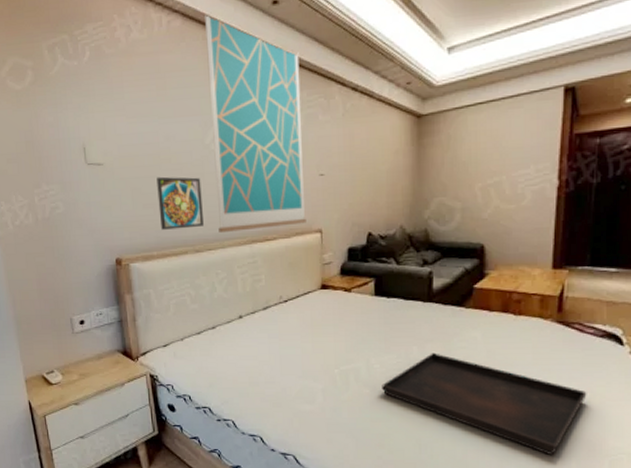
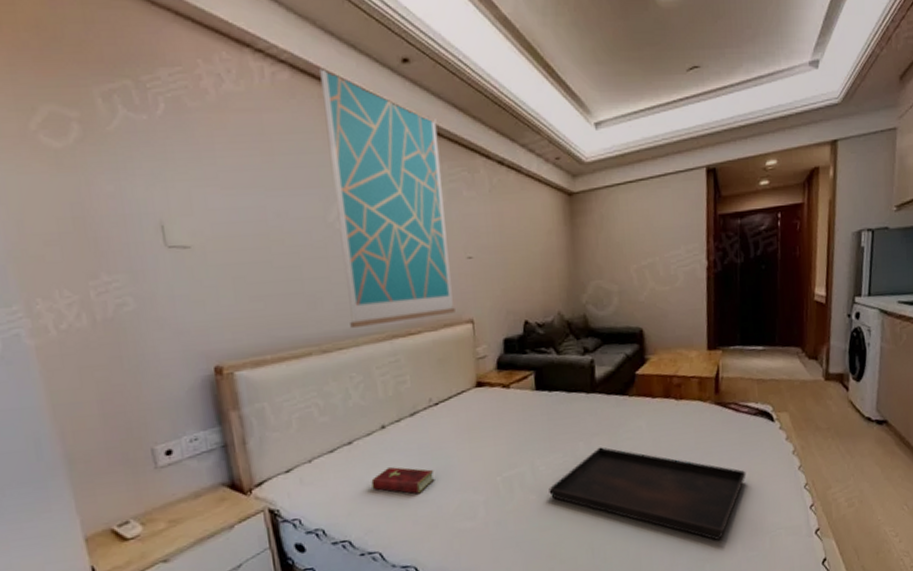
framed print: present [156,176,204,230] -> none [266,261,331,328]
hardcover book: none [229,350,281,376] -> present [371,466,435,494]

